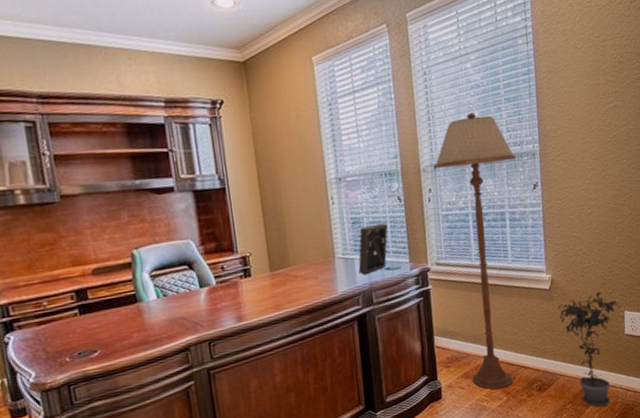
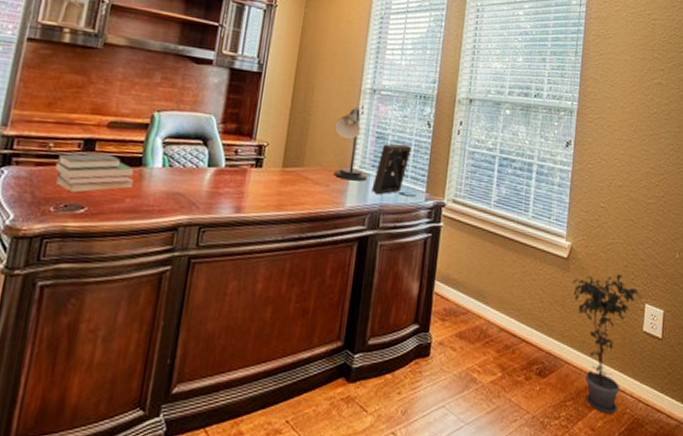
books: none [55,299,136,341] -> present [55,153,135,193]
desk lamp: none [309,197,352,269] -> present [334,105,367,181]
floor lamp: present [434,113,516,390] -> none [467,57,553,362]

